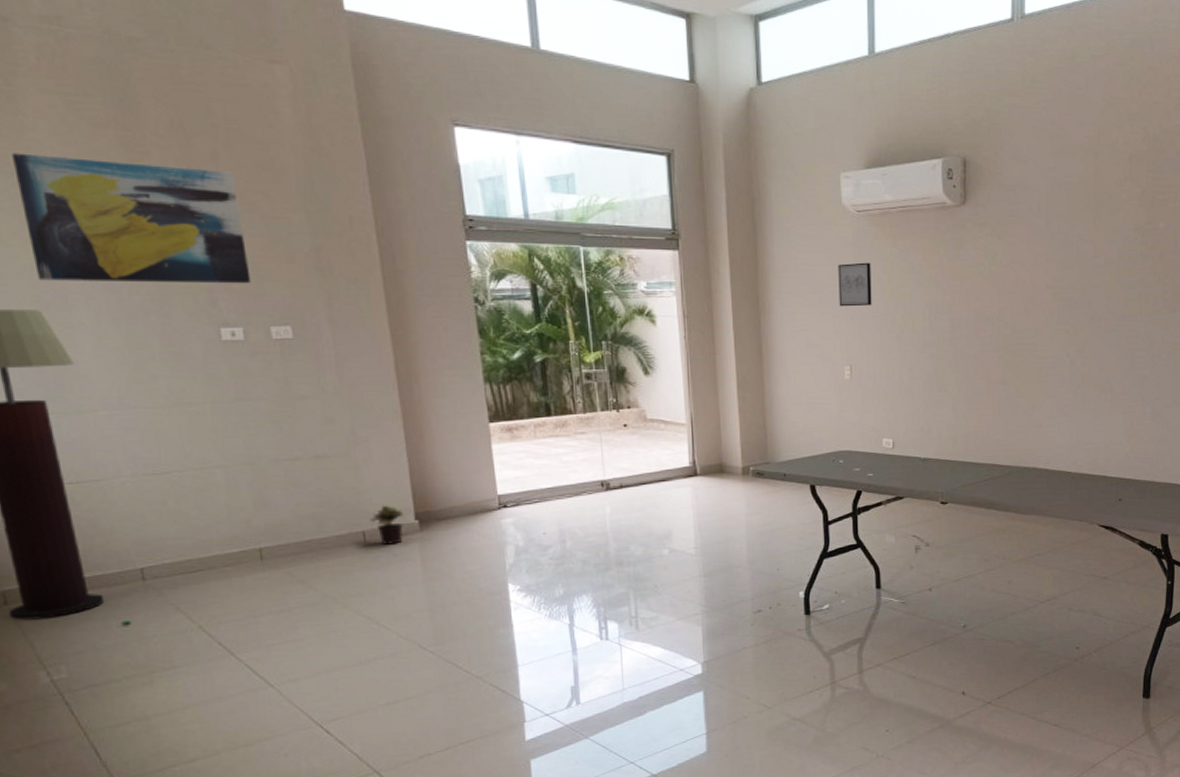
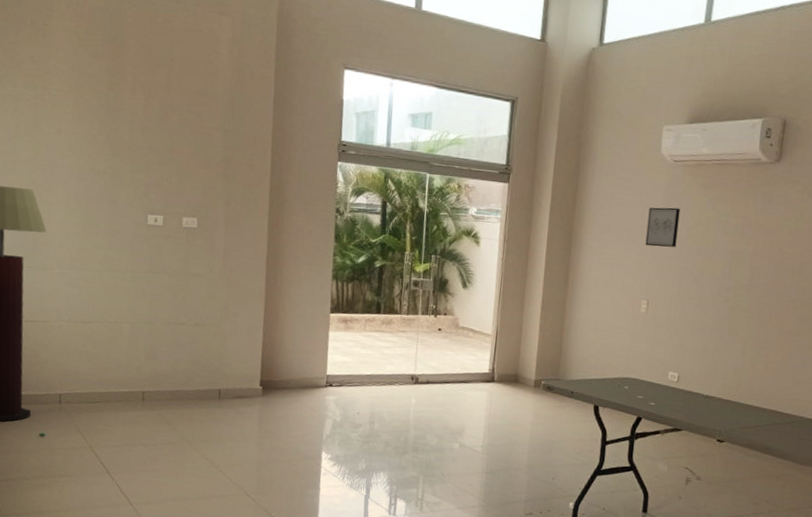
wall art: present [12,153,251,284] -> none [36,73,179,183]
potted plant: present [369,505,404,545] -> none [226,370,252,404]

